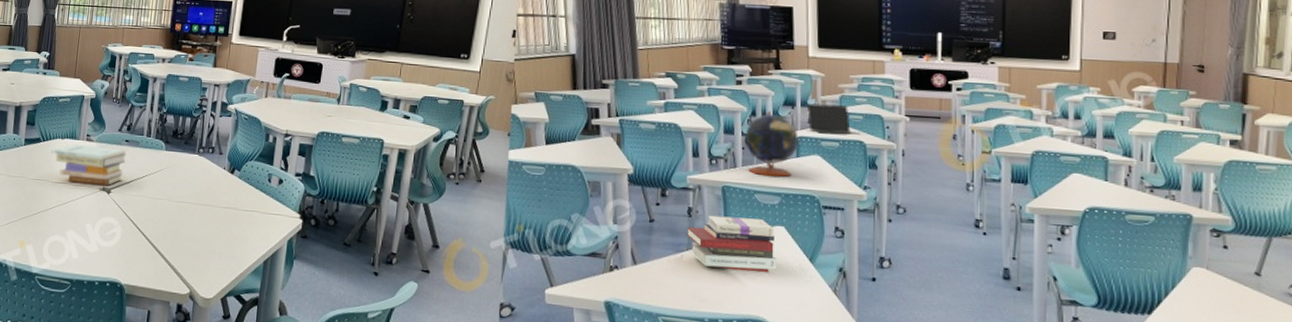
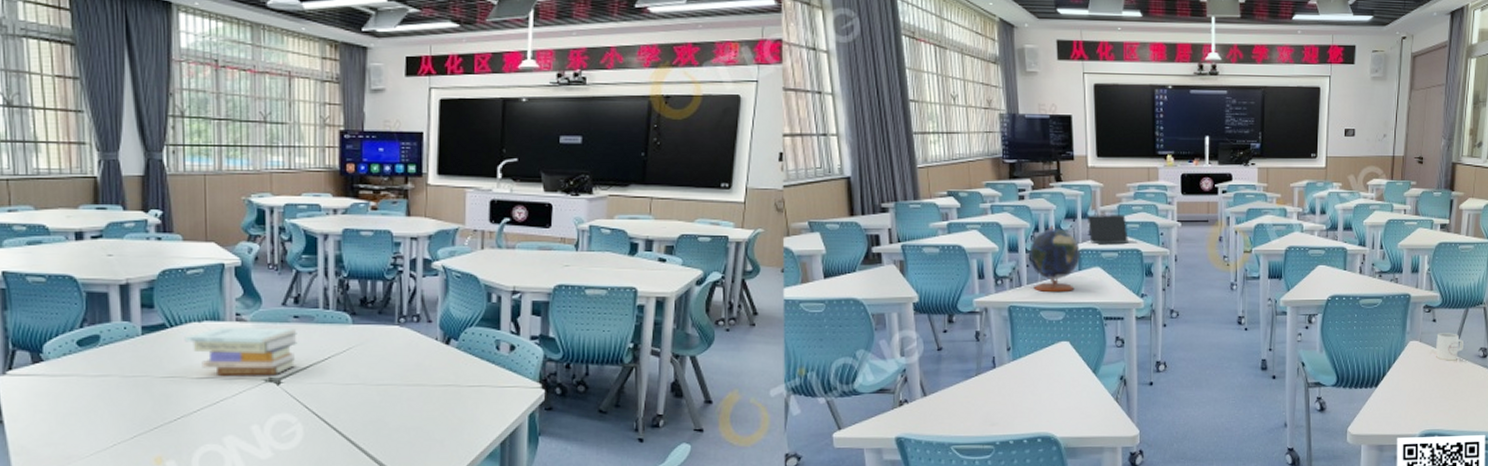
books: present [687,215,777,273] -> none [976,336,1063,390]
mug: none [1227,262,1267,296] -> present [1435,333,1463,361]

